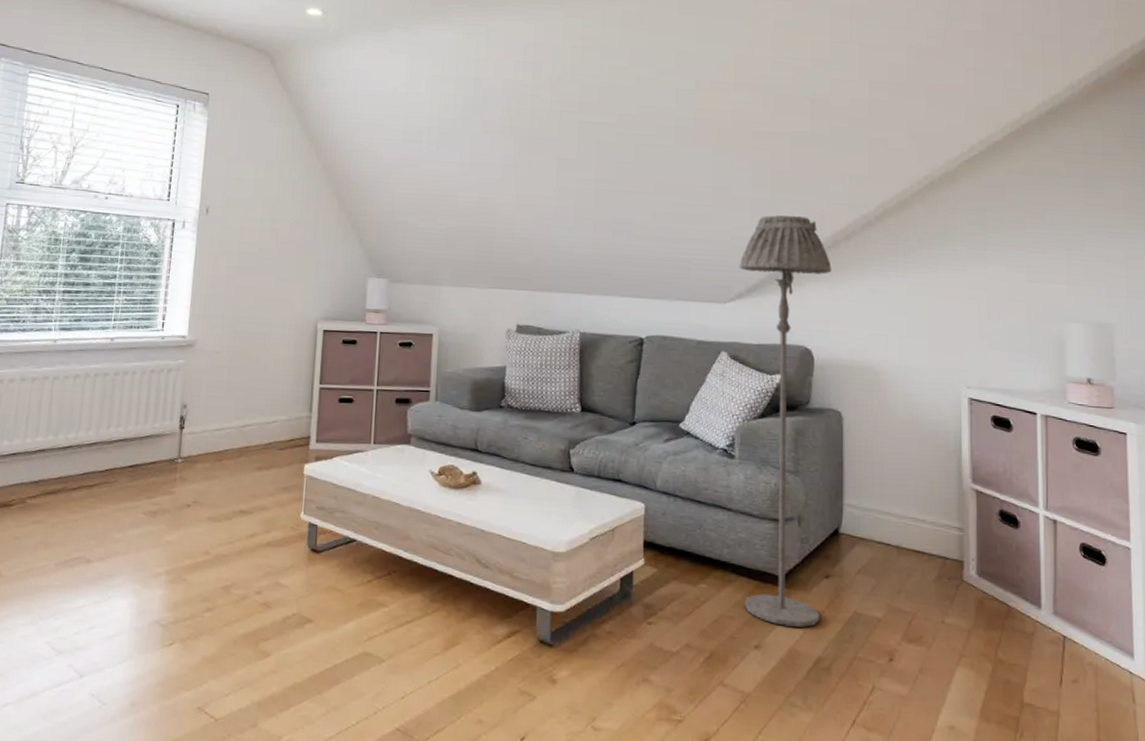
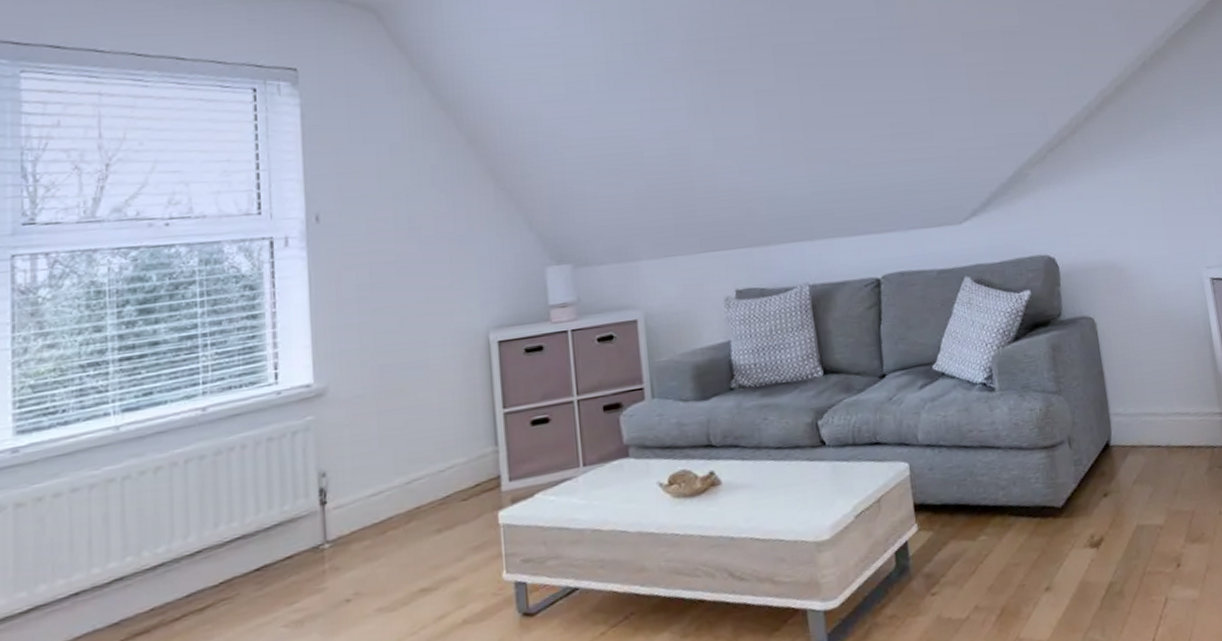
floor lamp: present [739,215,831,627] -> none [968,116,1105,560]

